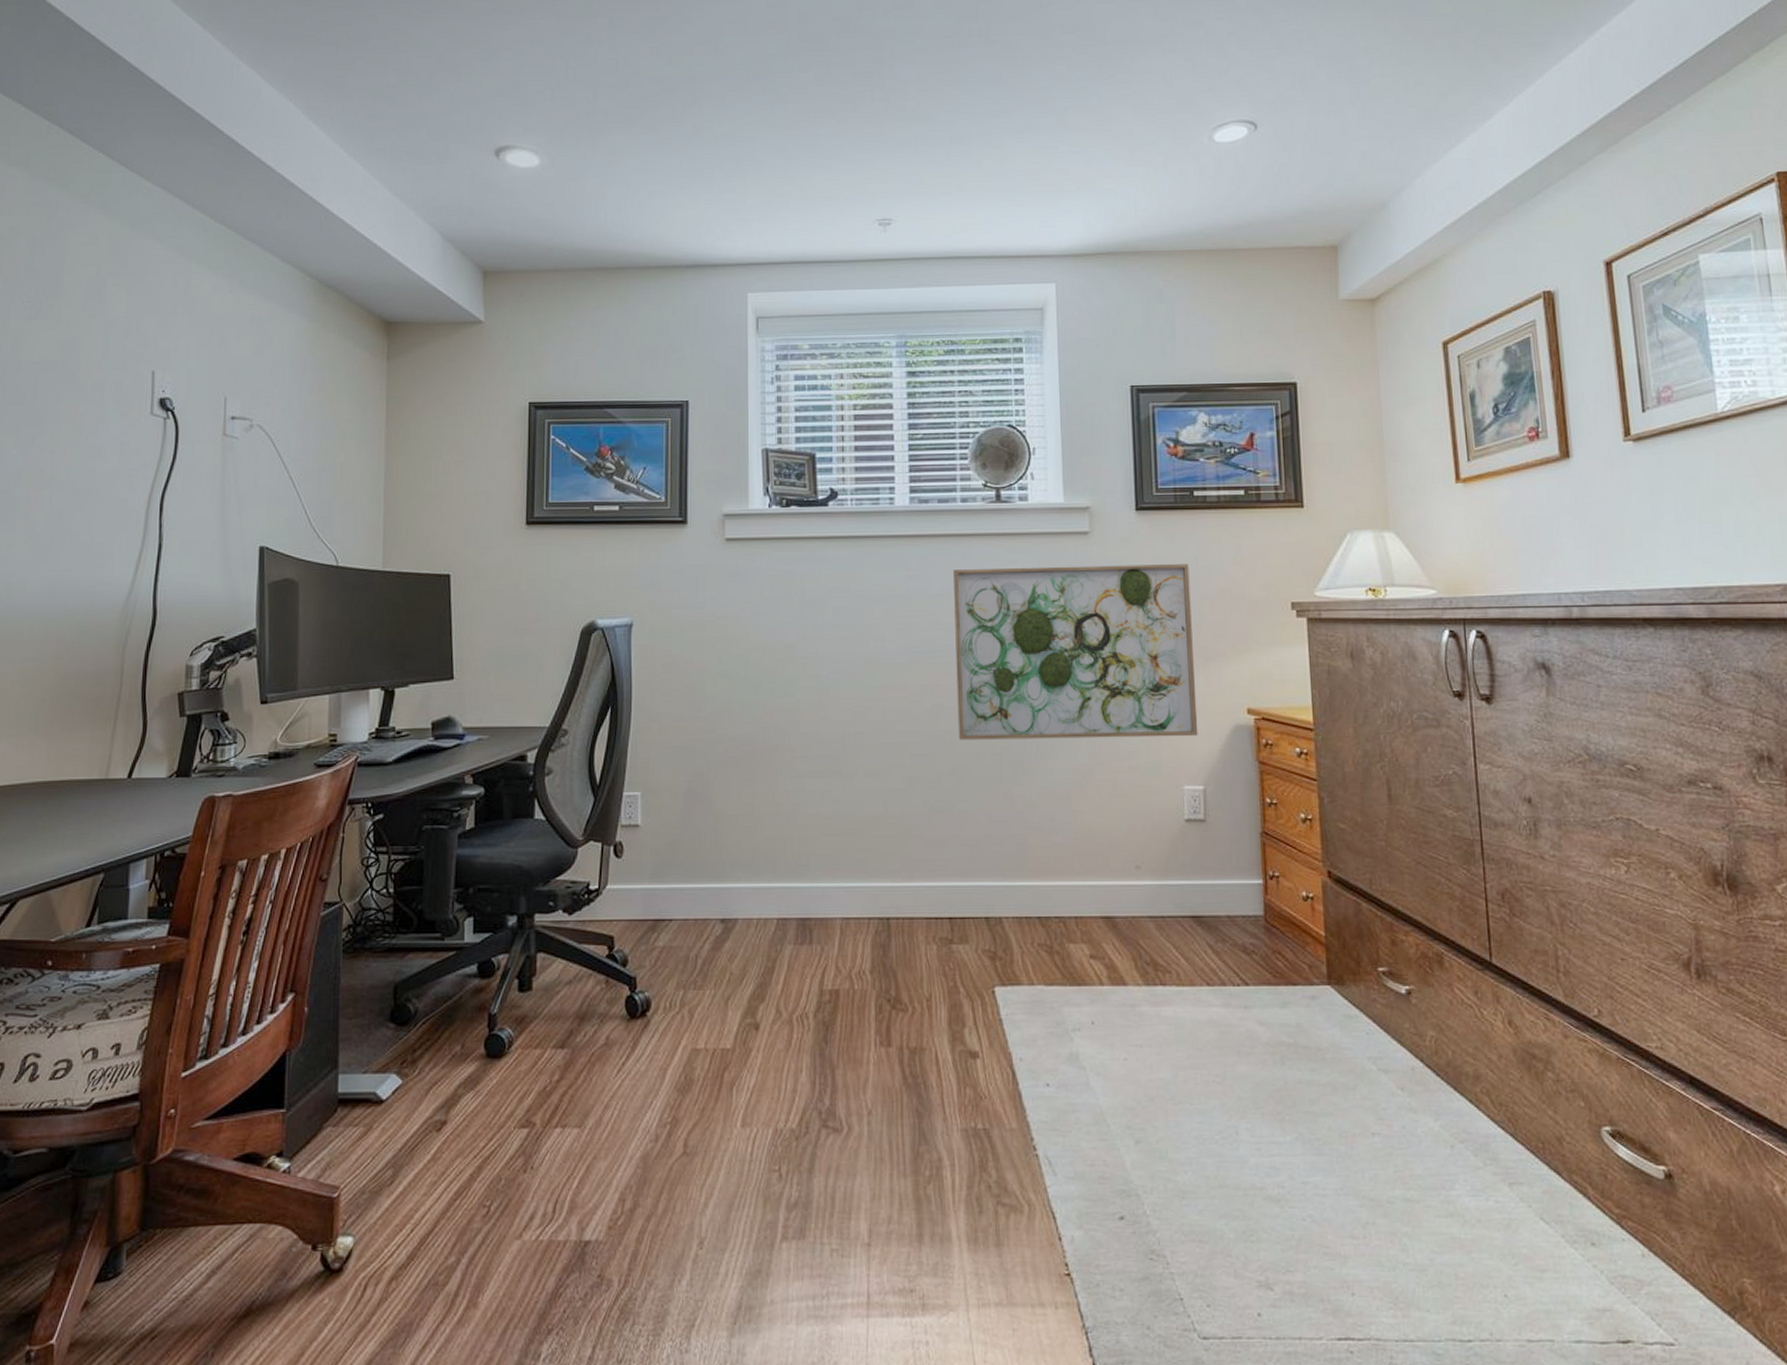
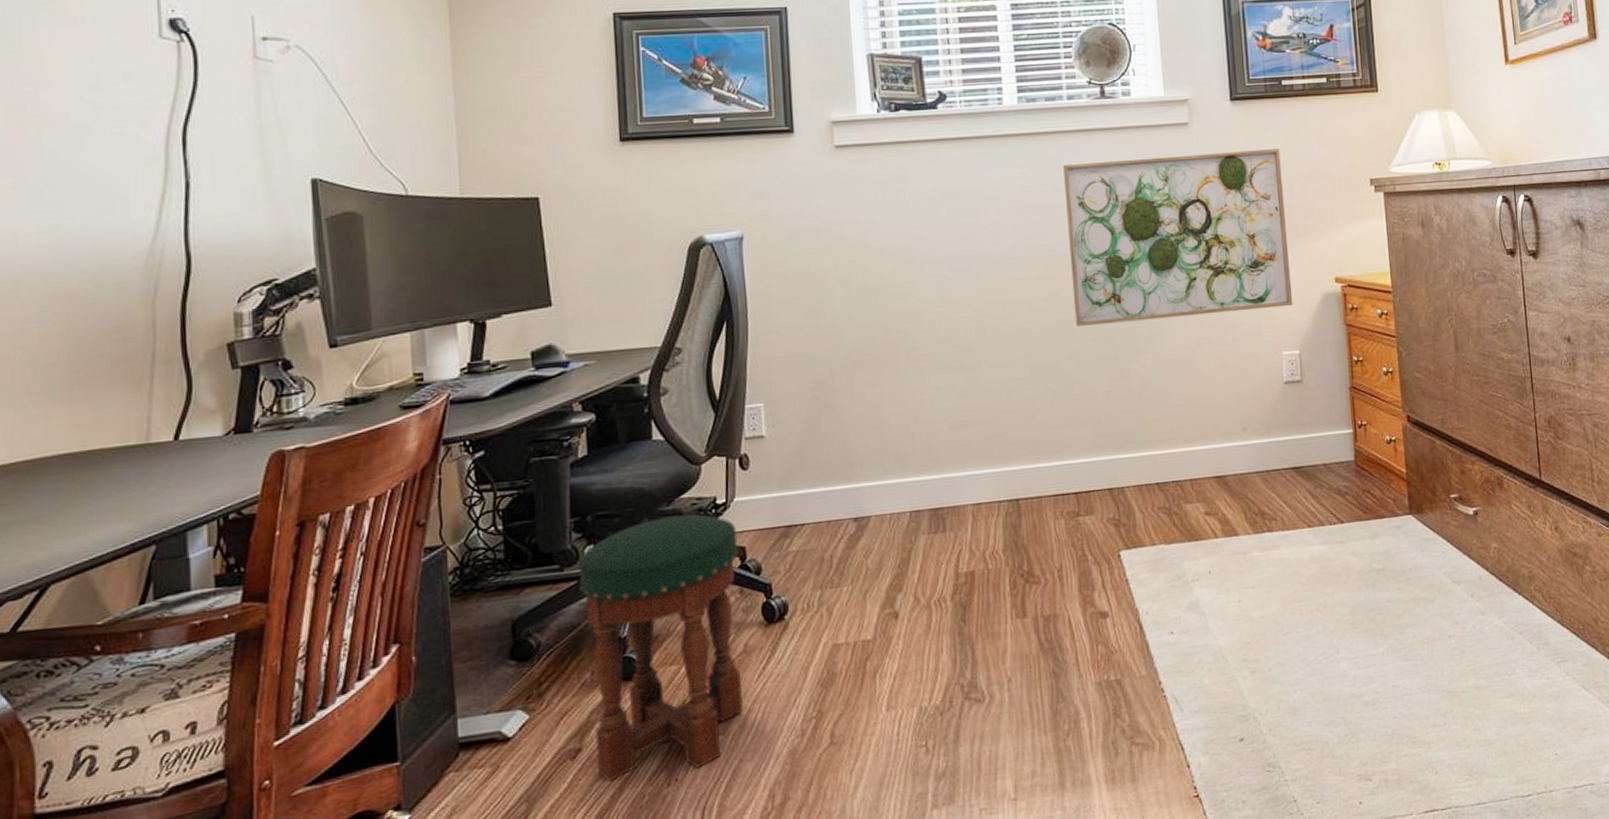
stool: none [457,897,607,1159] -> present [579,514,743,782]

